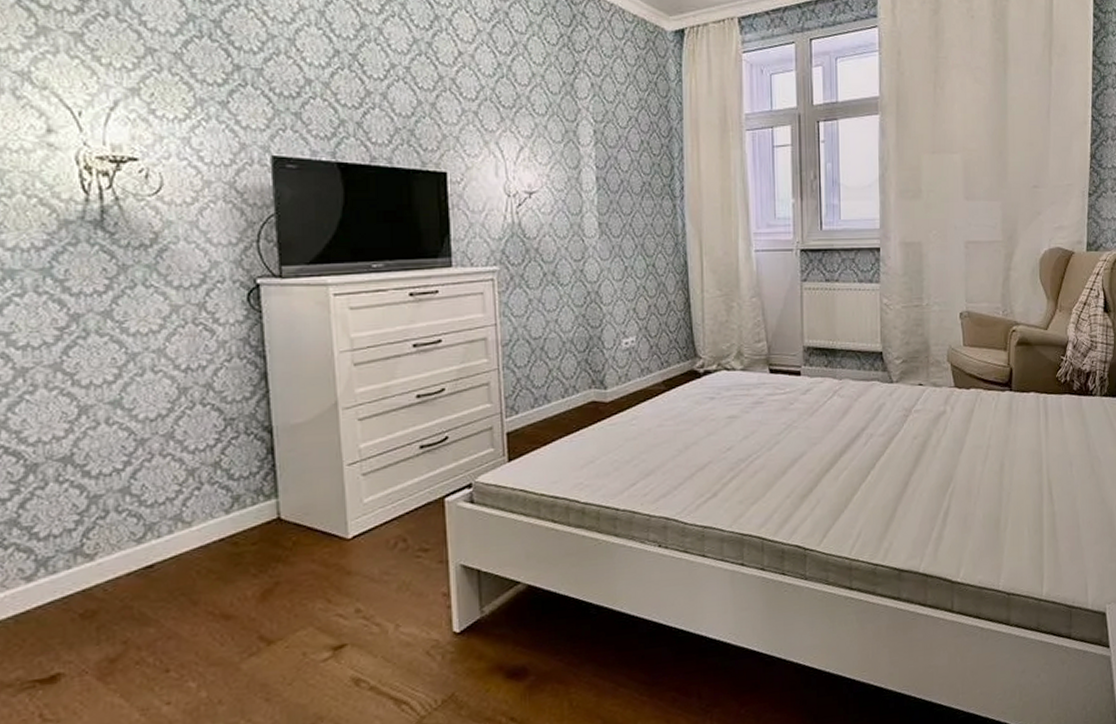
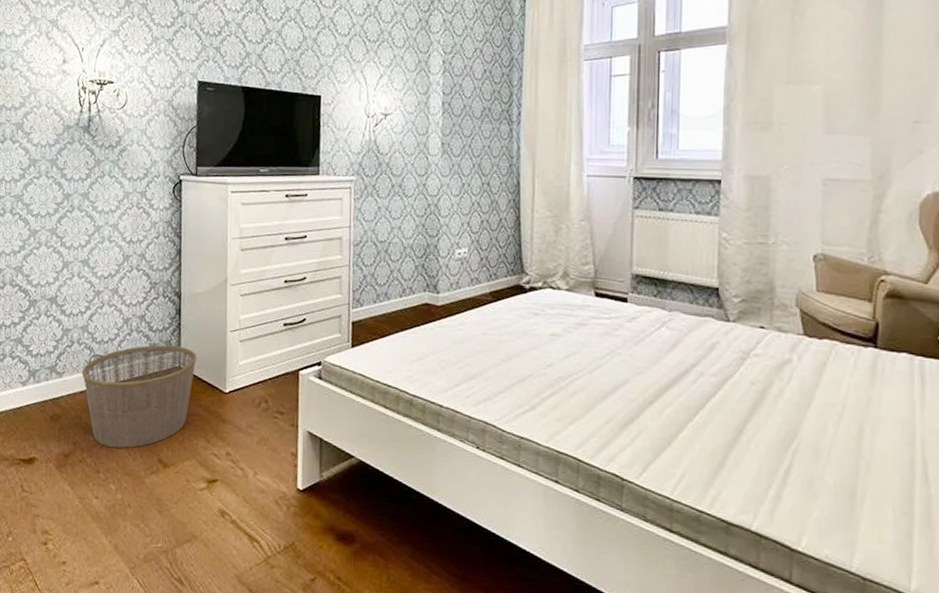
basket: none [126,493,305,637] -> present [81,344,198,449]

